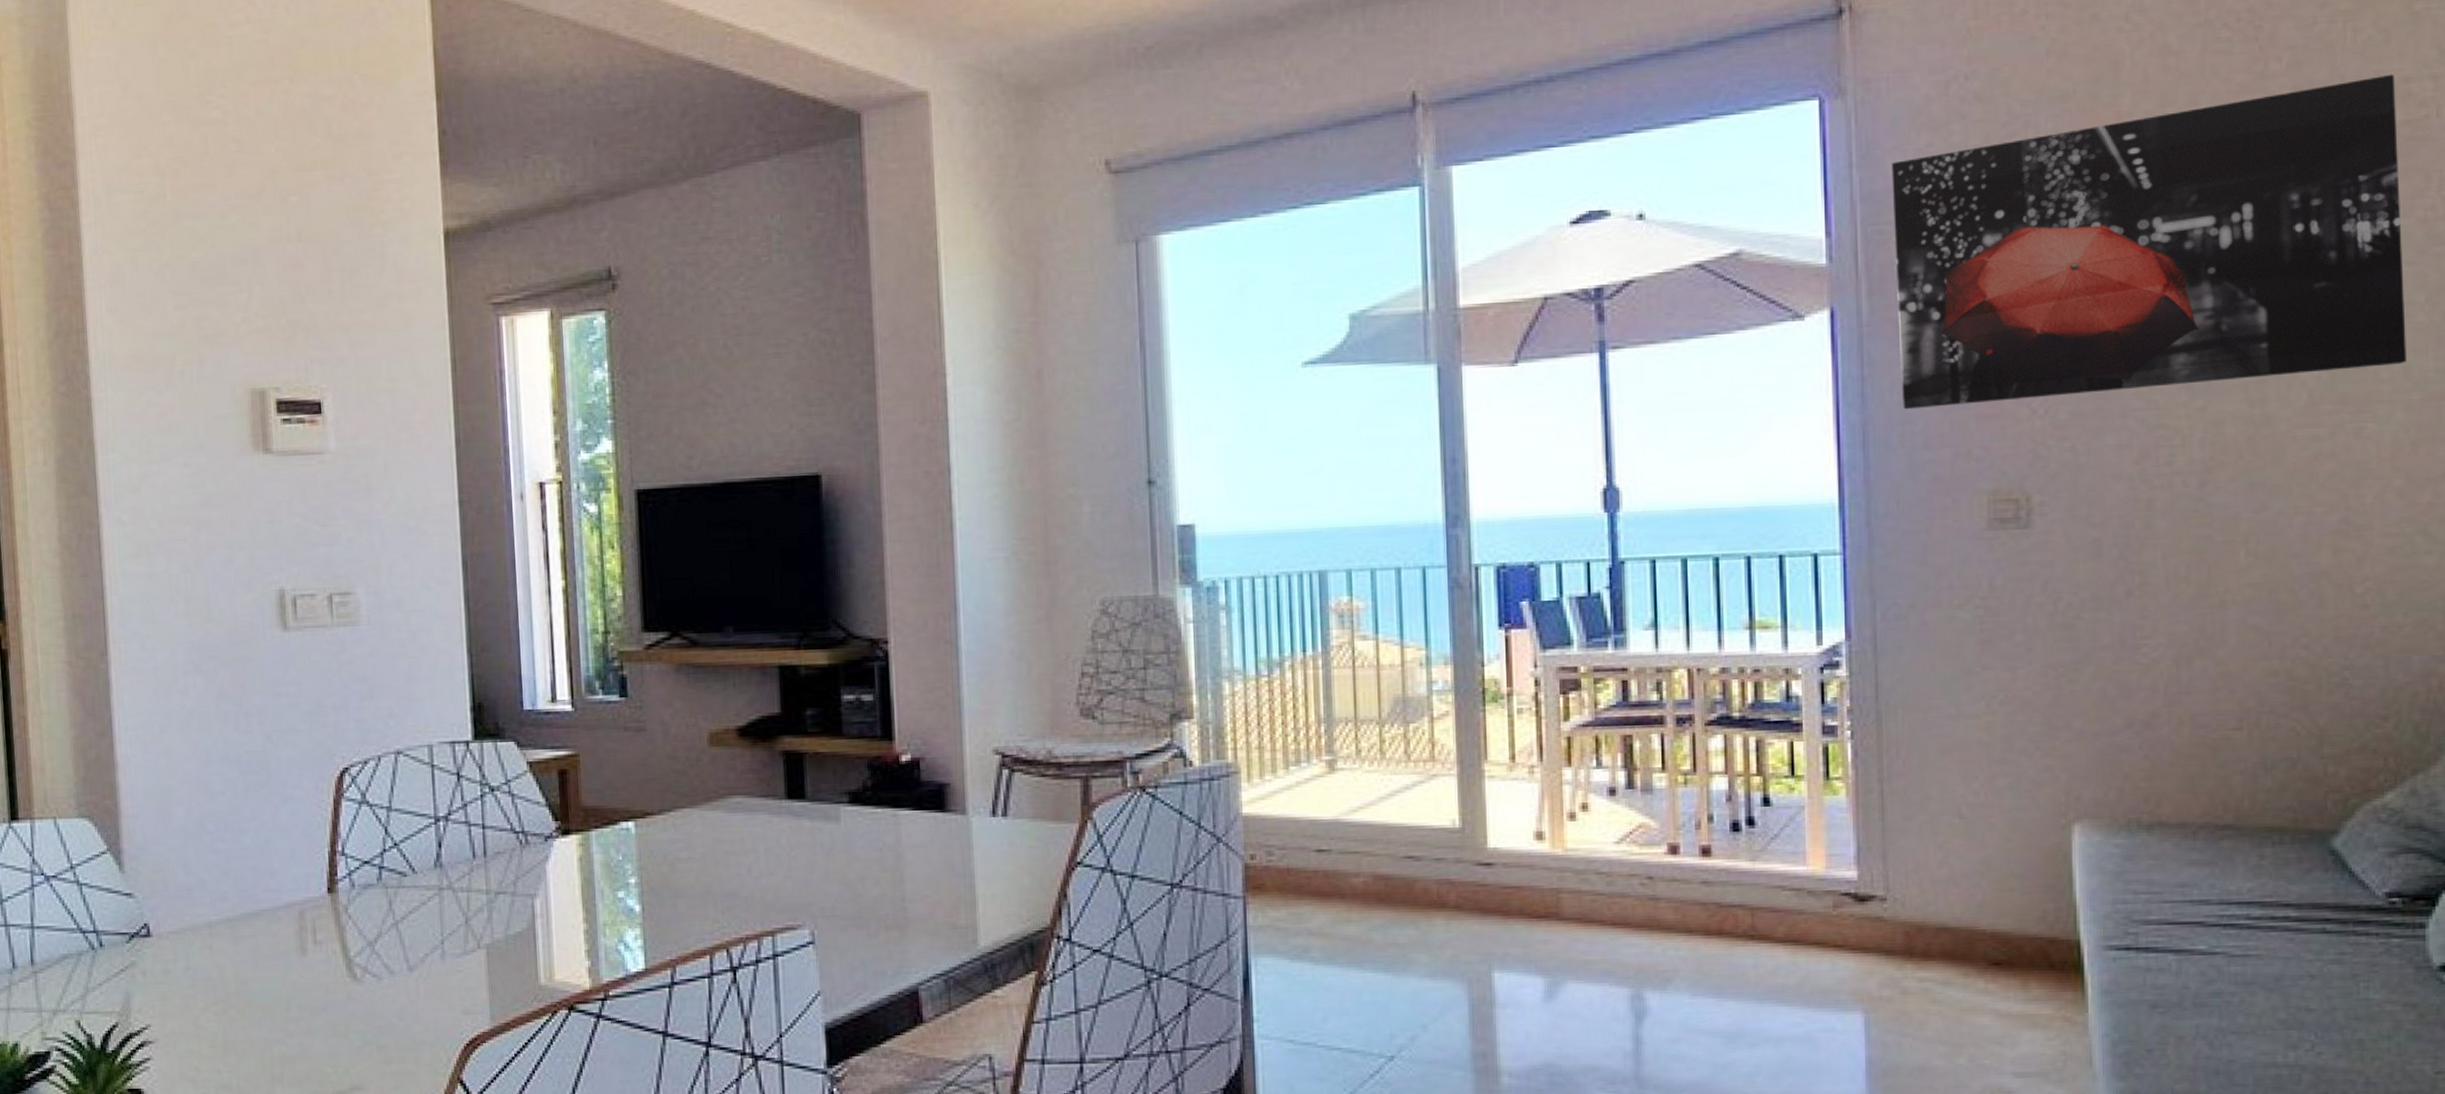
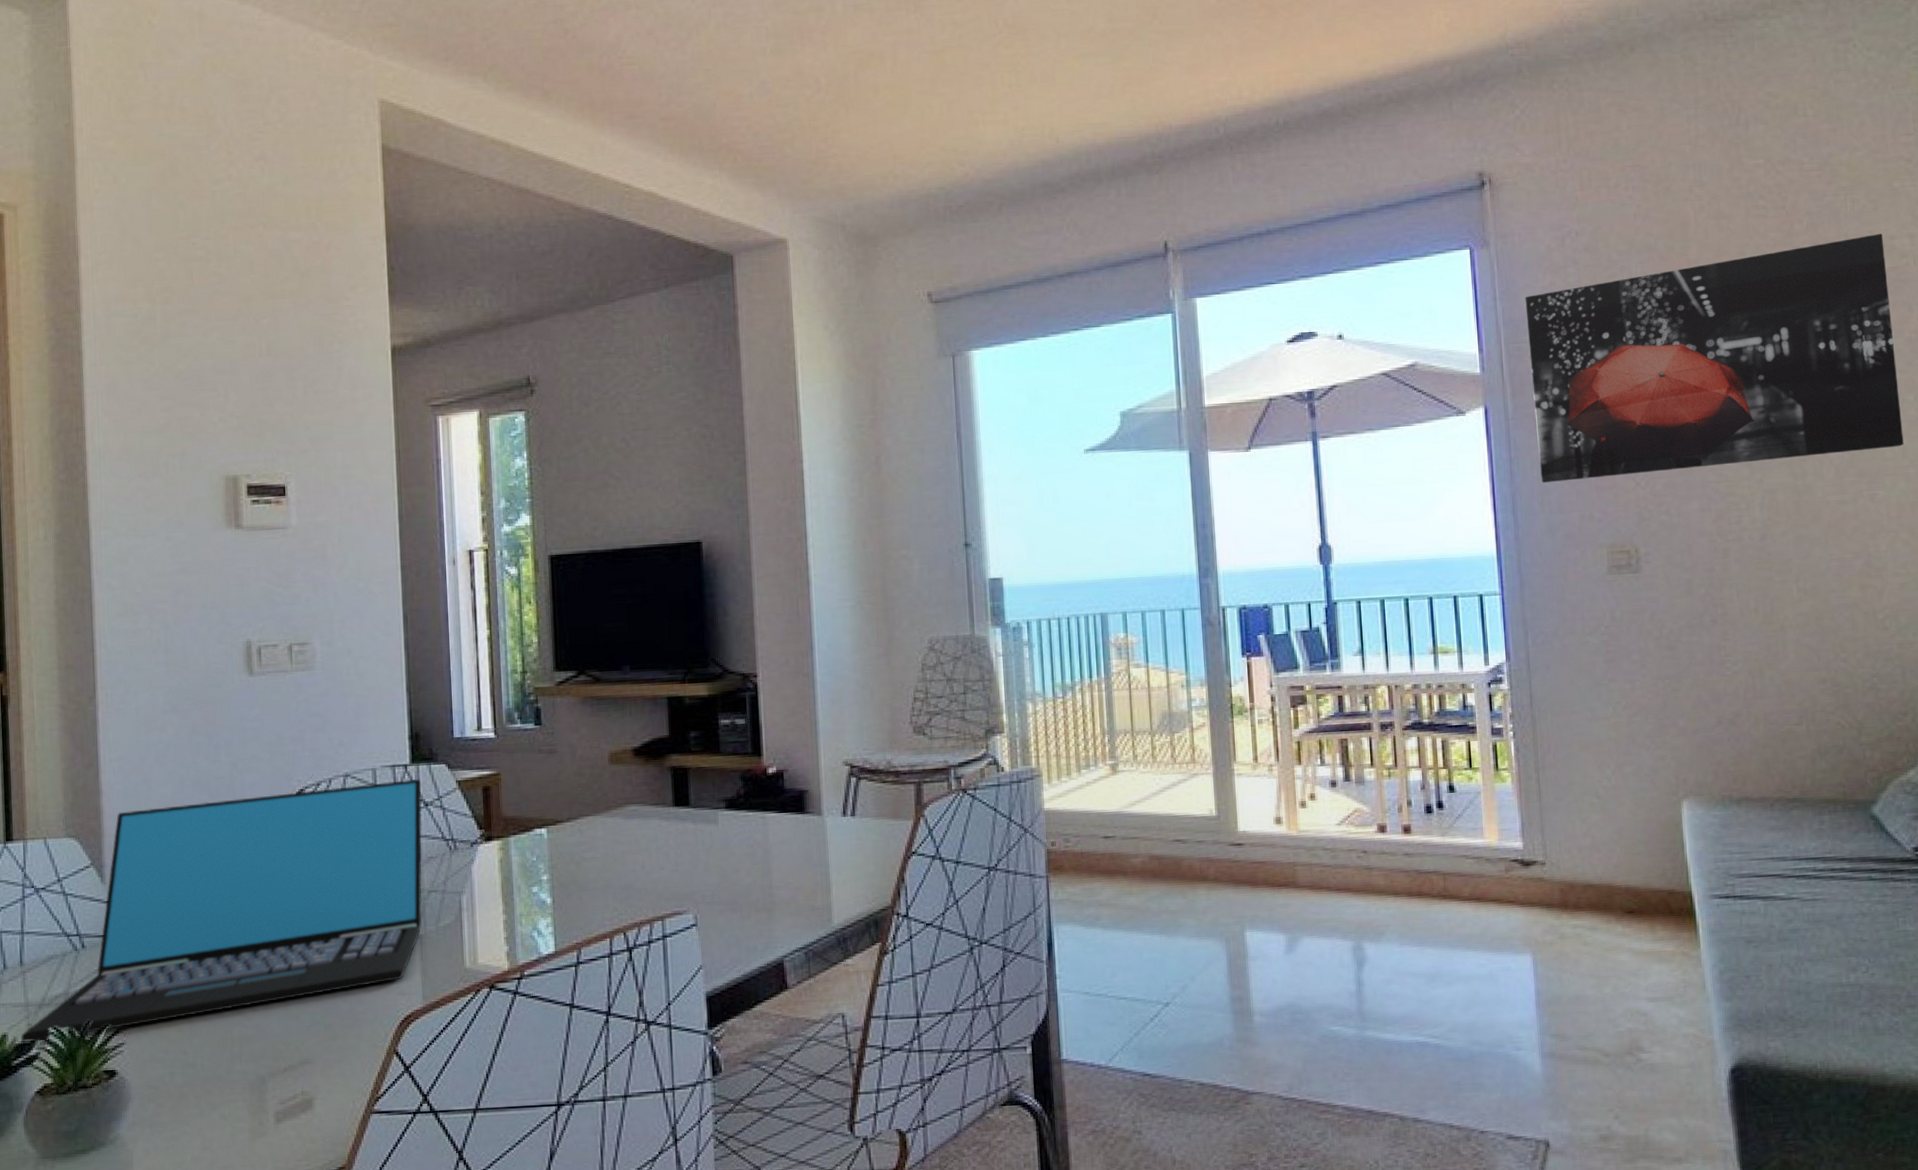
laptop: none [34,758,489,1054] -> present [21,778,422,1043]

